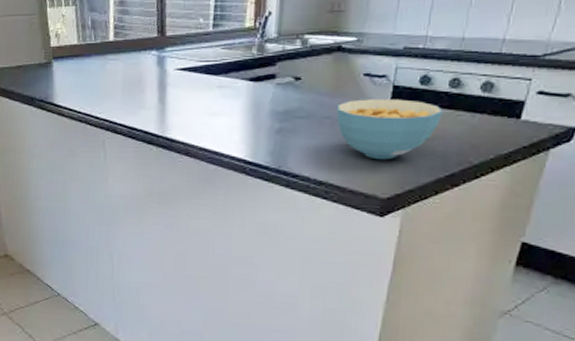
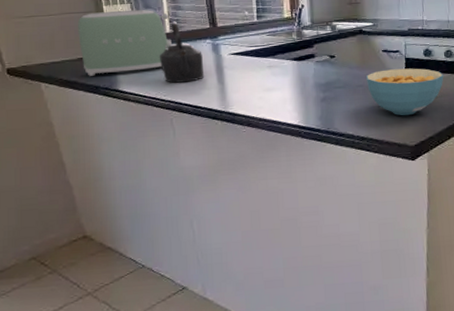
toaster: none [19,13,115,86] -> present [78,9,173,76]
kettle: none [99,28,146,99] -> present [160,21,204,83]

